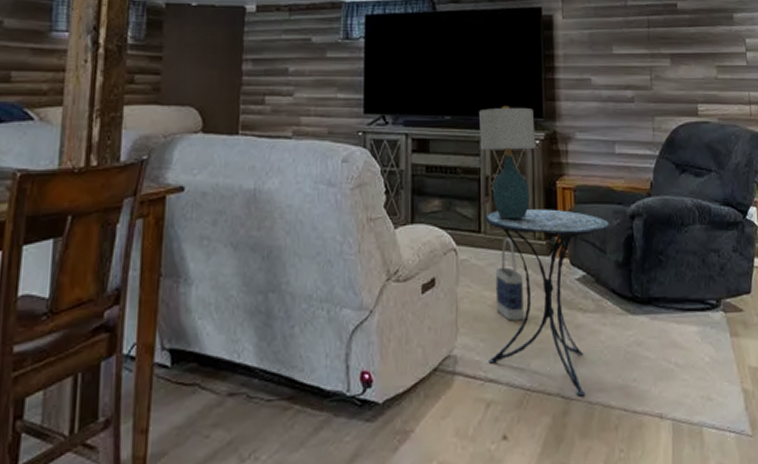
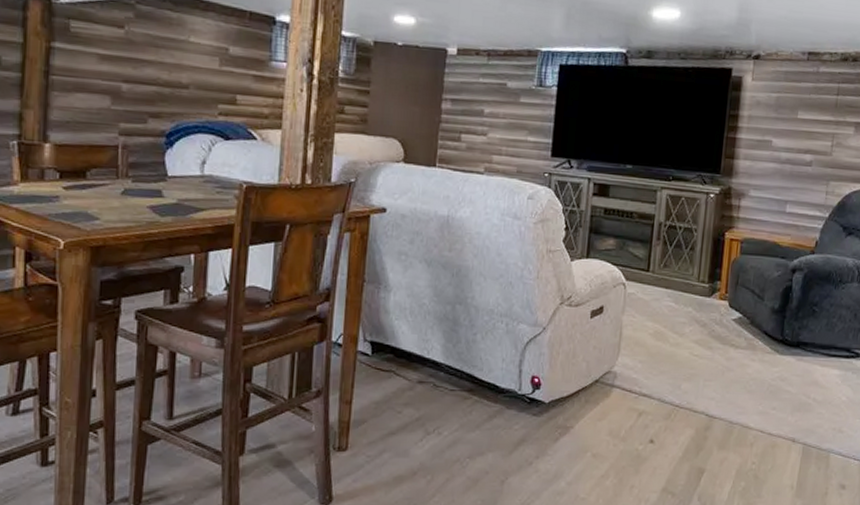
table lamp: present [479,105,536,219] -> none [657,159,712,263]
side table: present [485,209,610,397] -> none [644,253,772,417]
bag: present [495,238,524,321] -> none [656,278,683,349]

